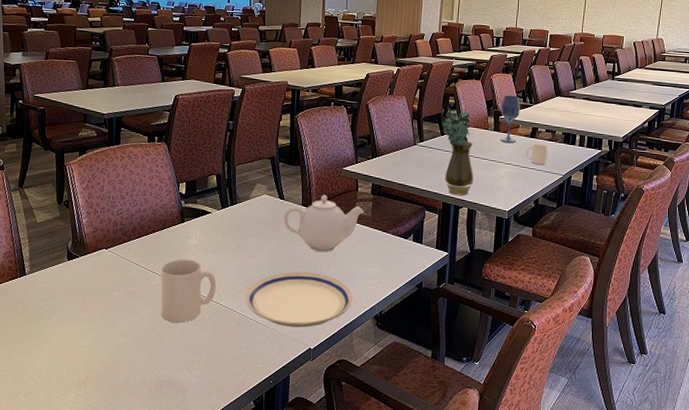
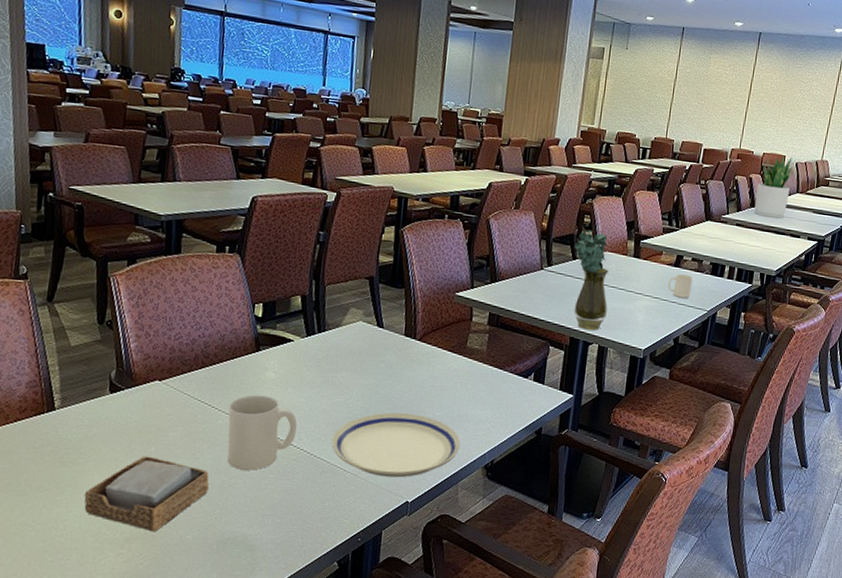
napkin holder: none [49,312,147,376] -> present [84,456,209,532]
teapot: present [283,194,364,253] -> none [381,323,478,392]
wineglass: present [500,95,520,143] -> none [640,216,665,272]
planter: none [599,36,632,91] -> present [754,155,794,219]

